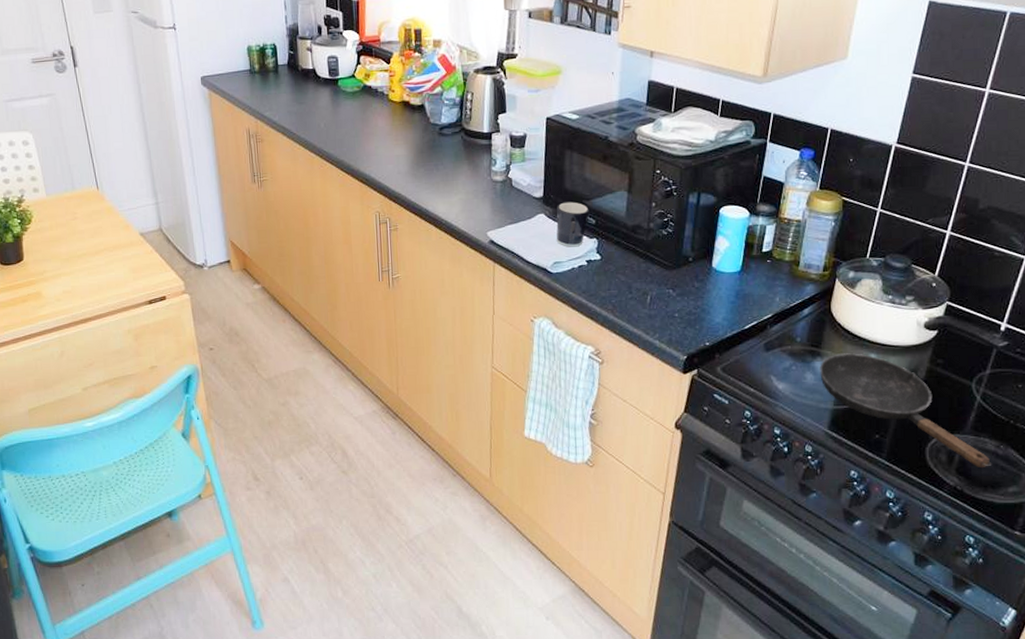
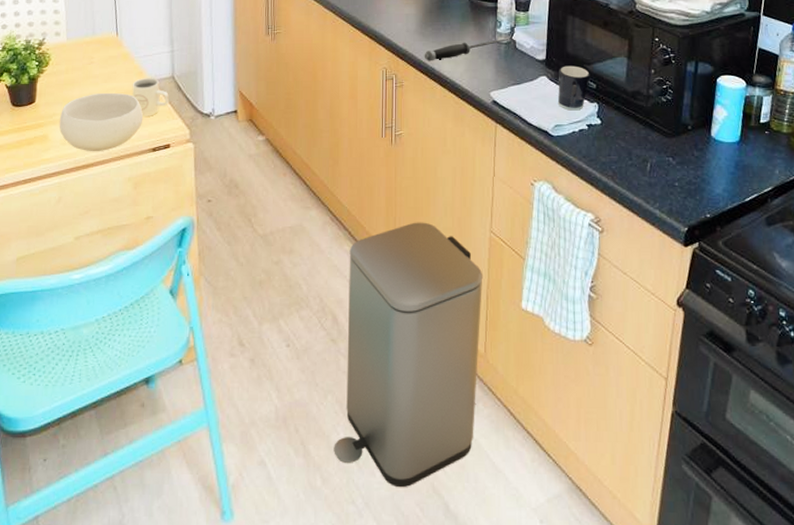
bowl: none [50,247,136,307] -> present [59,92,144,152]
mug: none [120,231,160,270] -> present [131,78,170,117]
pedal bin: none [351,361,486,595] -> present [334,222,483,487]
knife: none [417,176,505,203] -> present [424,38,509,61]

